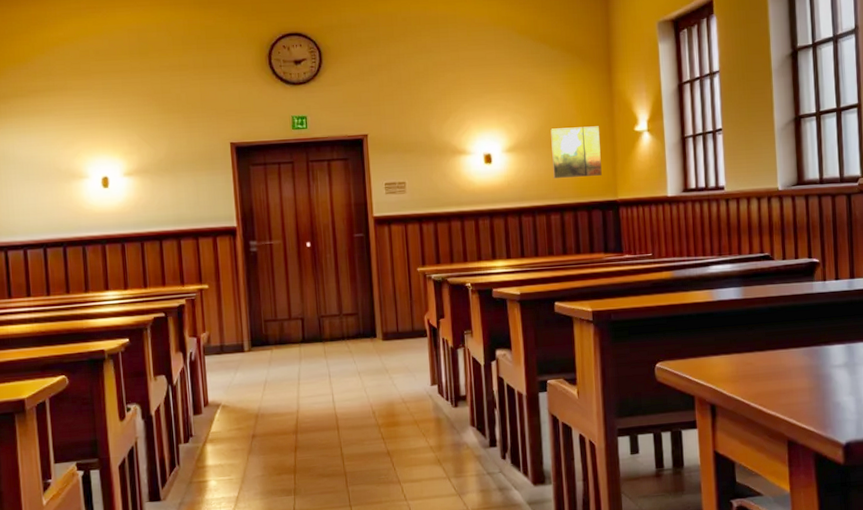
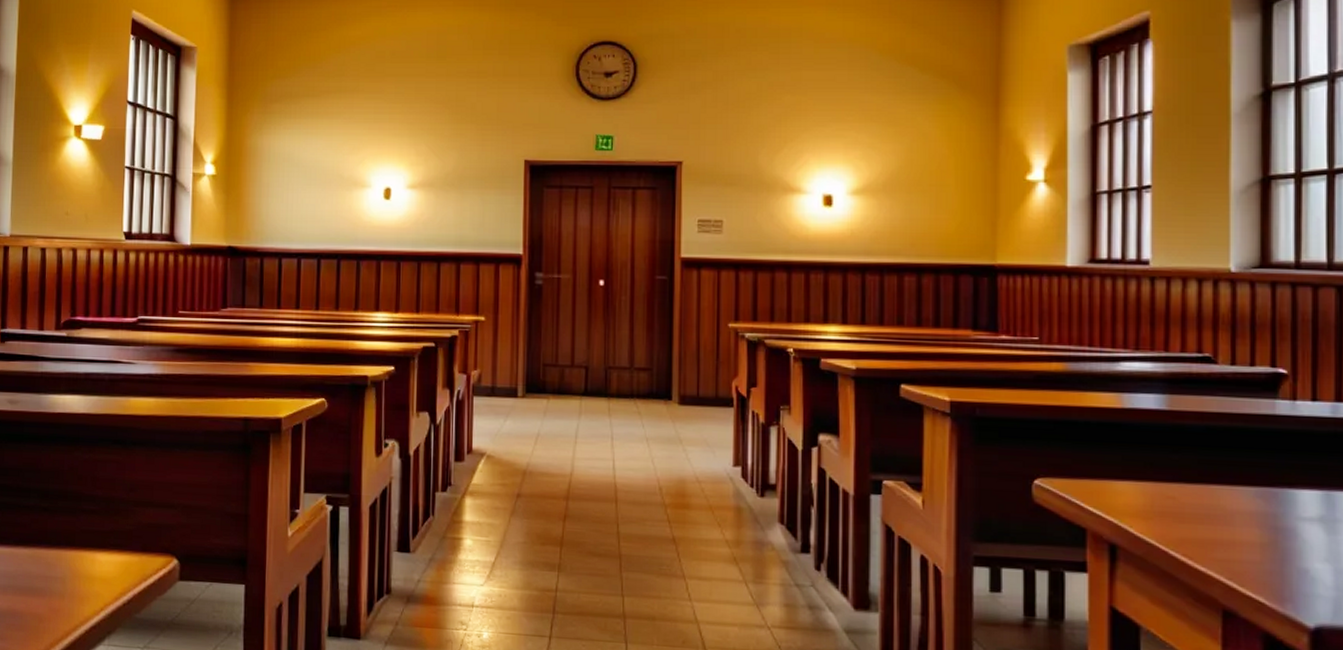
map: present [550,126,602,178] -> none [911,170,977,232]

